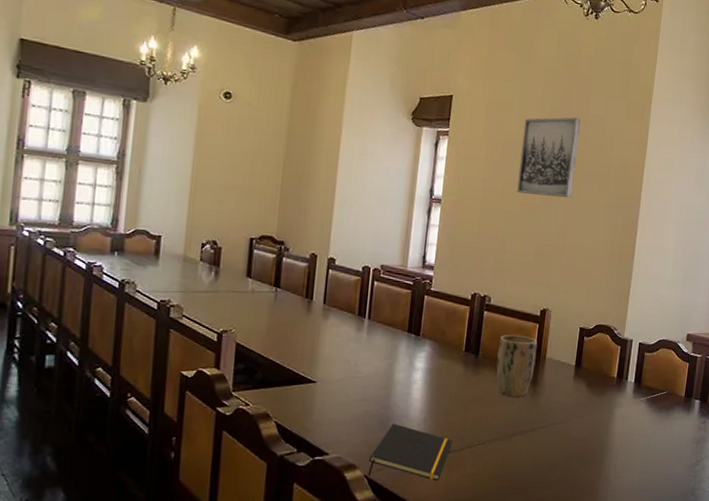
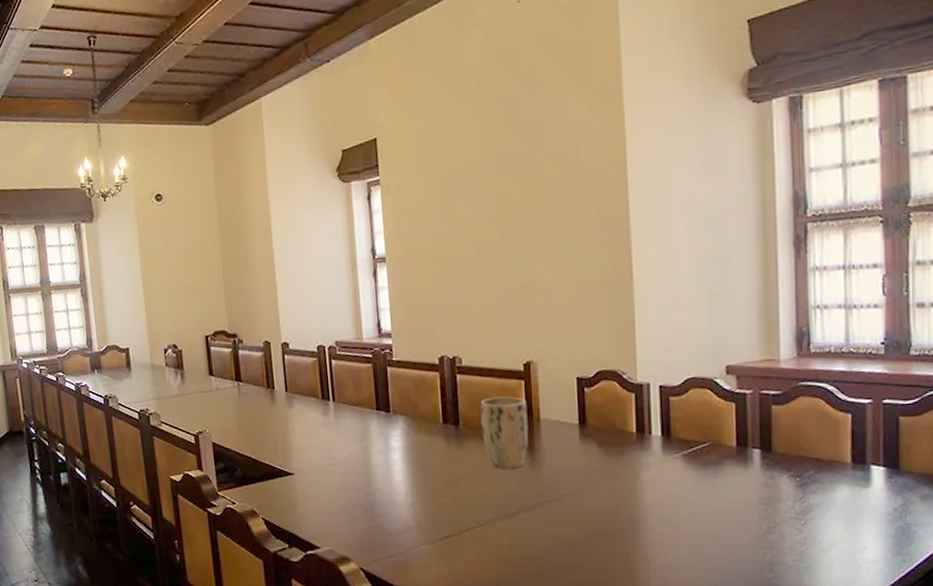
notepad: present [368,424,454,480] -> none [361,510,449,570]
wall art: present [517,117,581,199] -> none [463,126,538,231]

